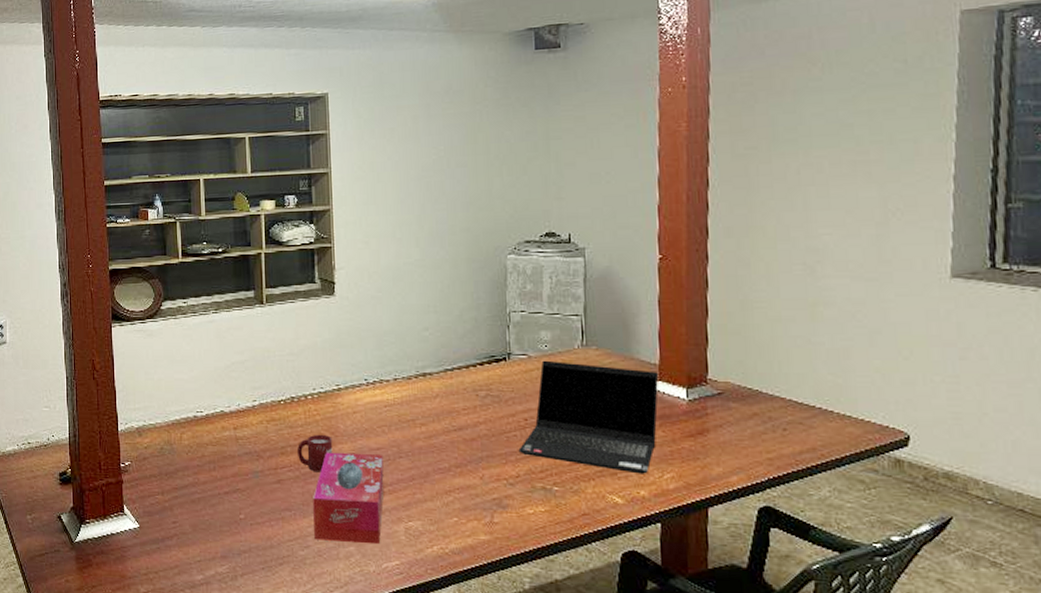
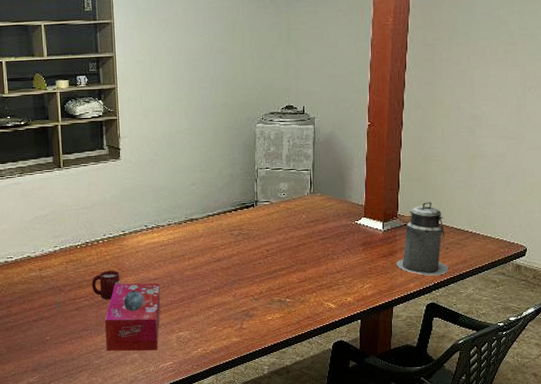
laptop computer: present [518,360,659,474] -> none [262,205,364,286]
canister: none [709,363,789,467] -> present [396,202,448,276]

